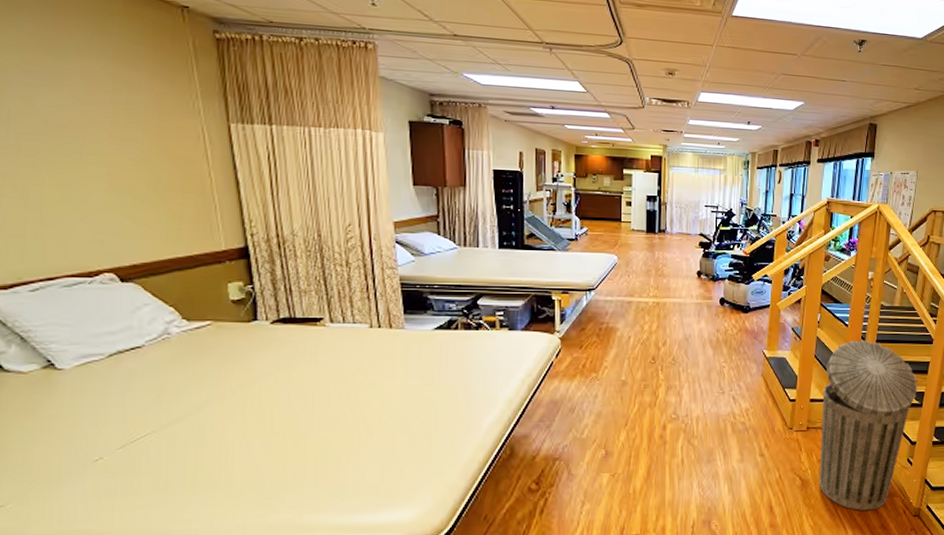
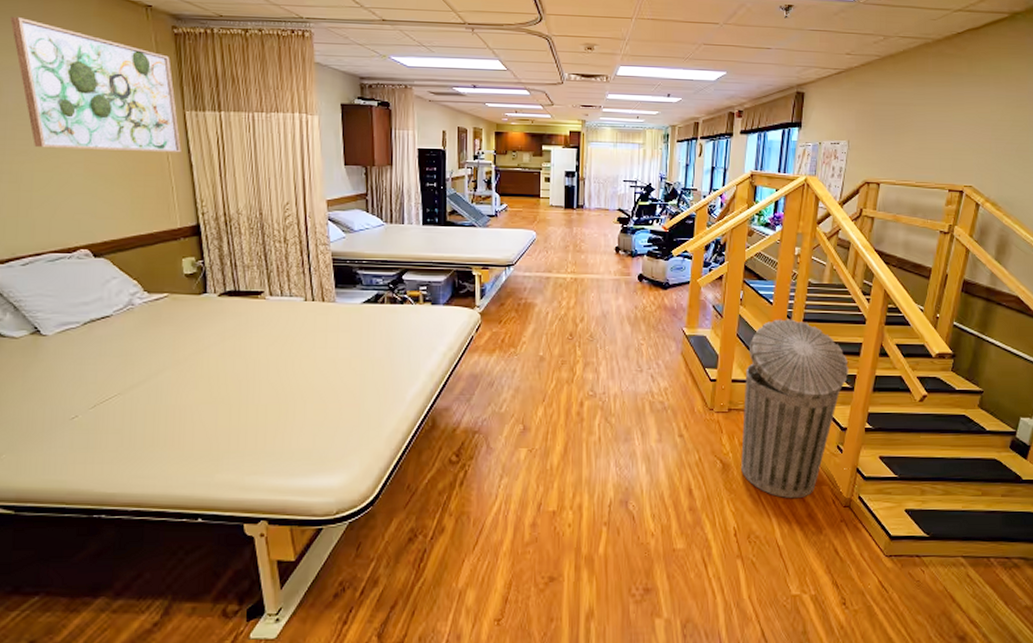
wall art: none [12,9,226,169] -> present [10,16,181,153]

